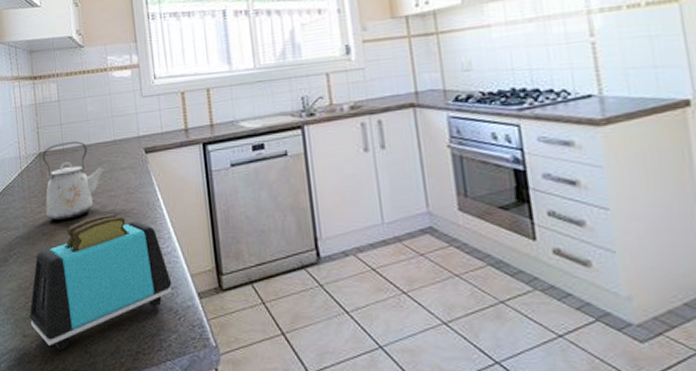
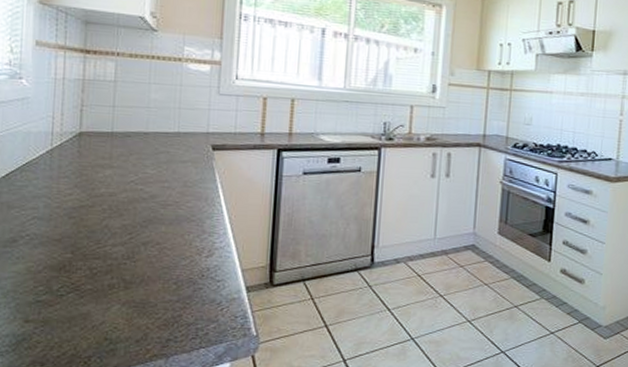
toaster: present [29,214,172,351] -> none [37,204,220,337]
kettle: present [41,140,106,221] -> none [78,125,162,206]

